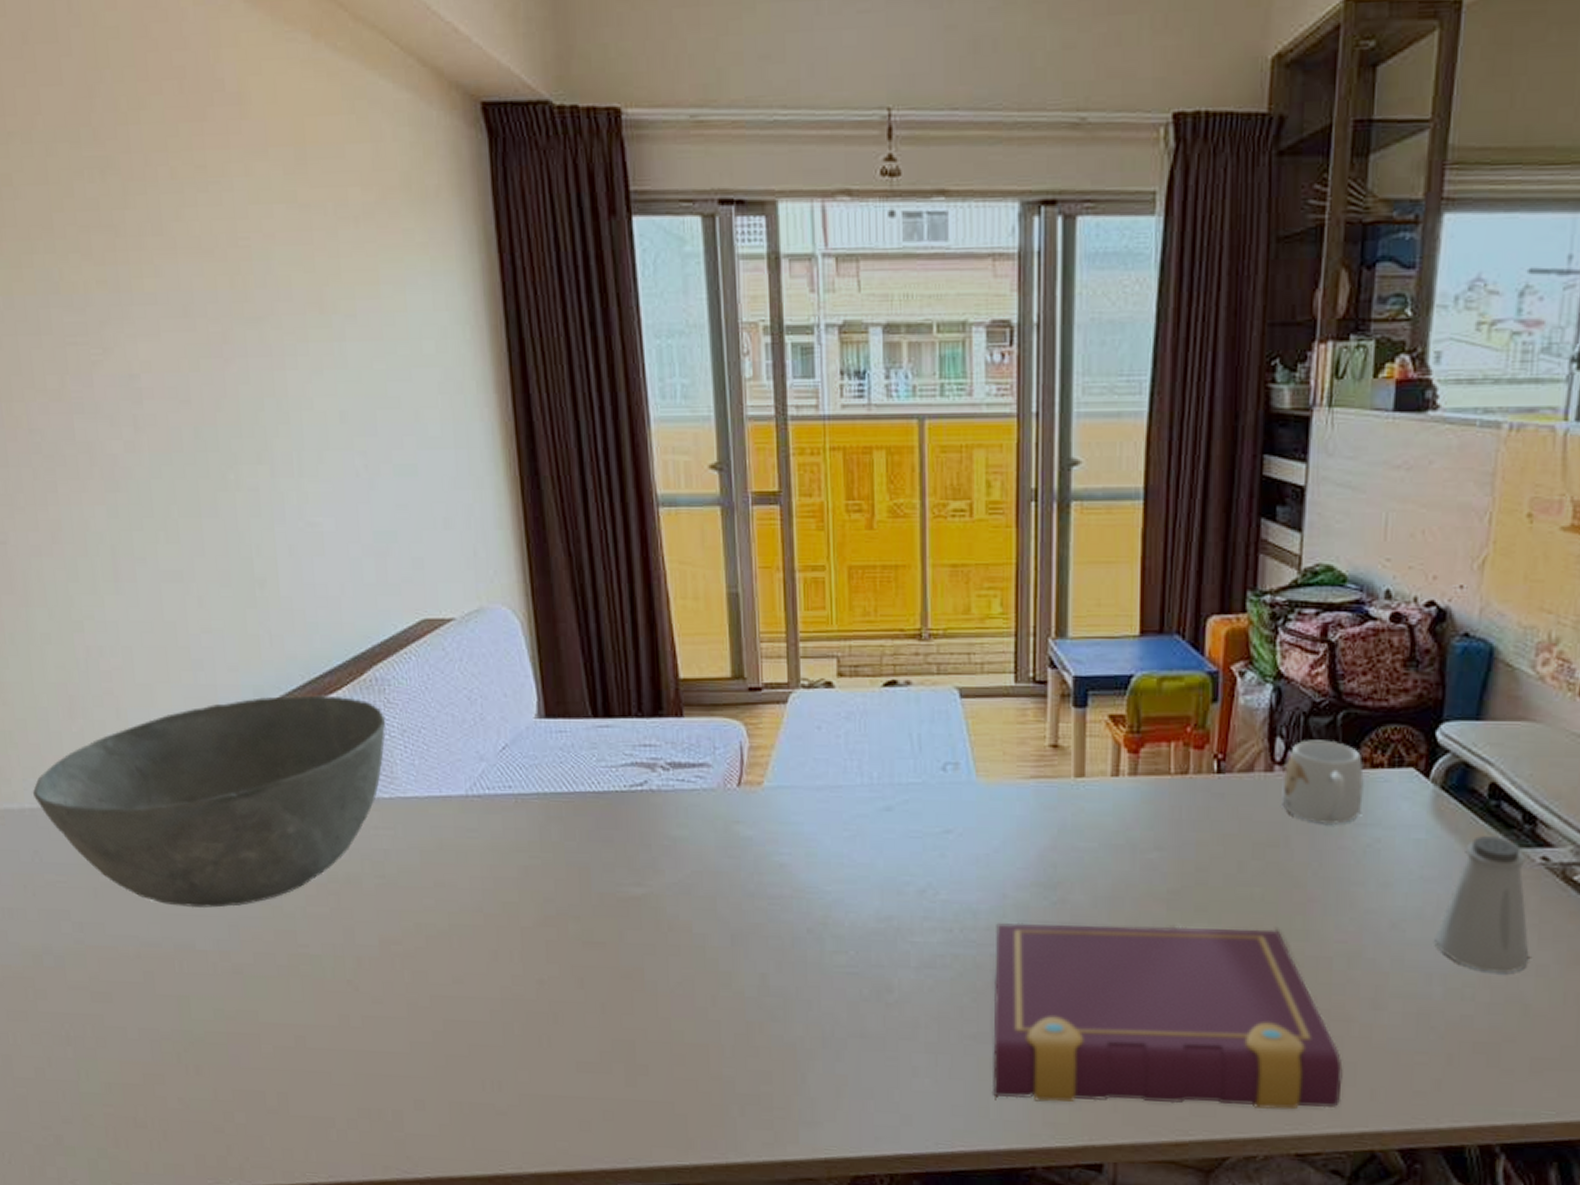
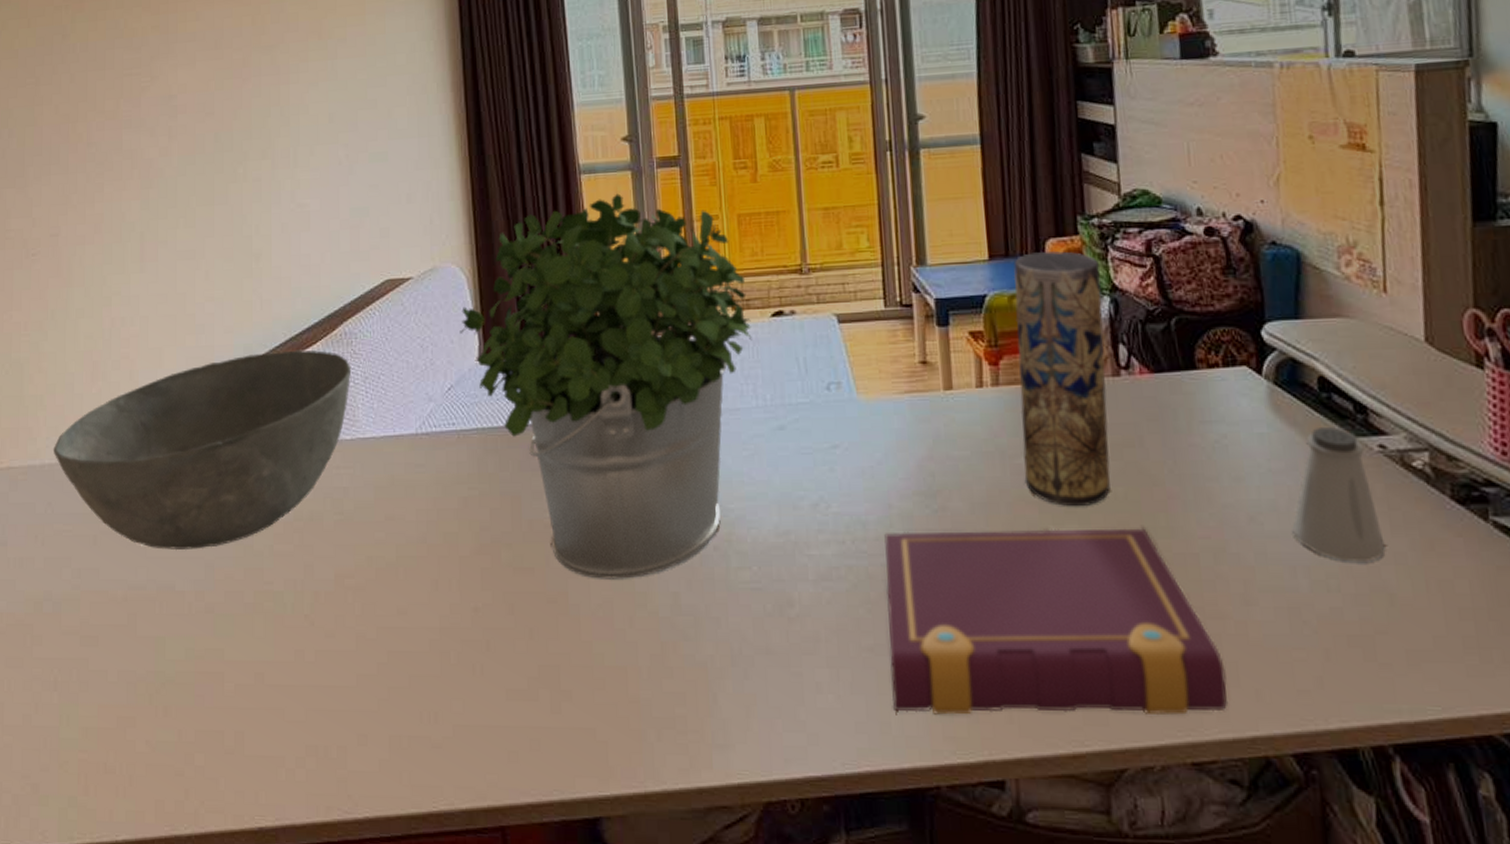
potted plant: none [514,533,859,958] -> present [459,193,752,579]
vase: none [1156,629,1267,906] -> present [1013,250,1111,507]
mug: present [1281,740,1364,826] -> none [1129,344,1205,424]

